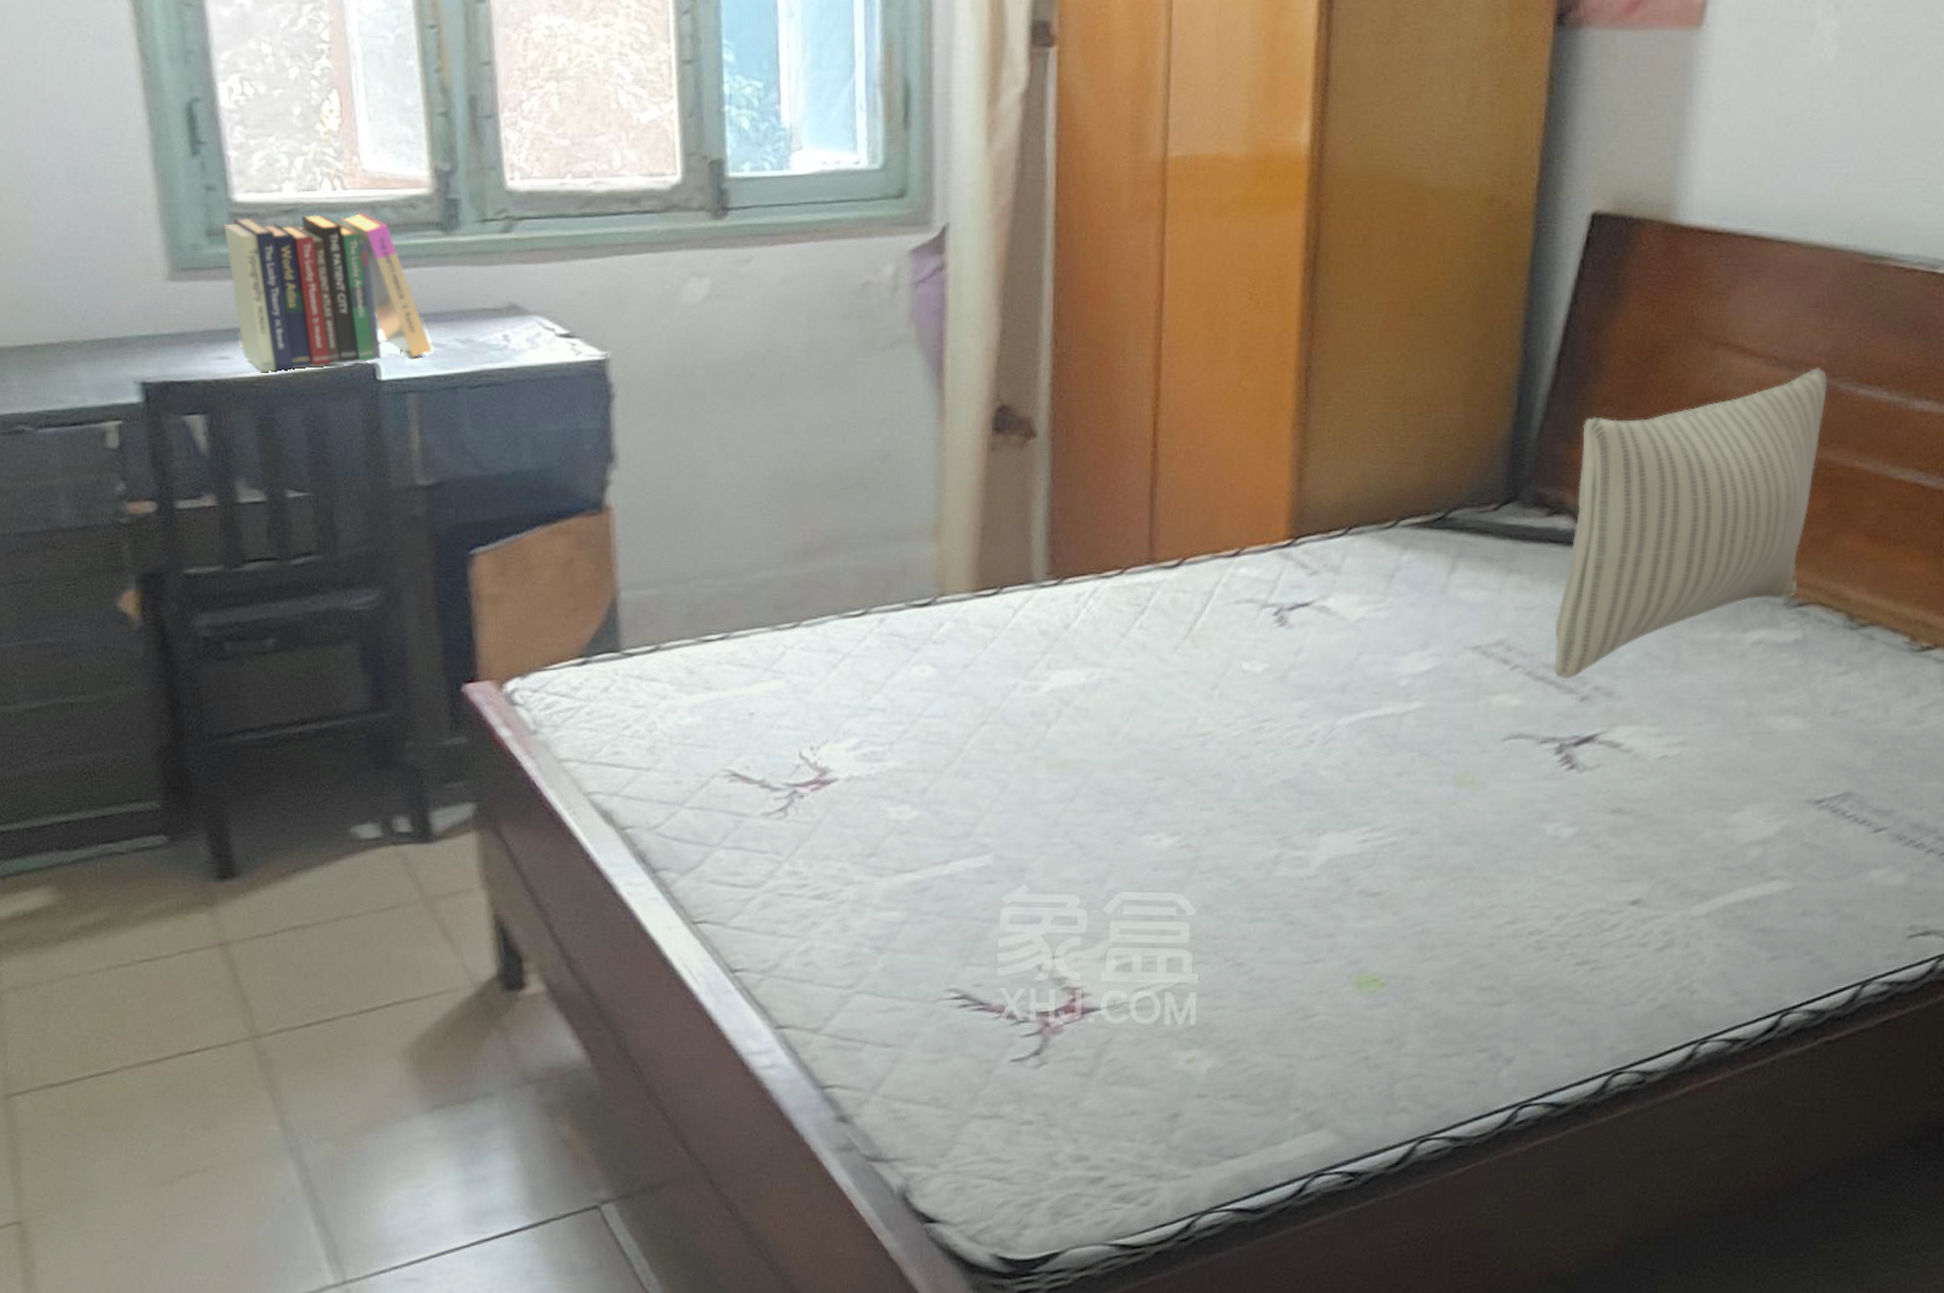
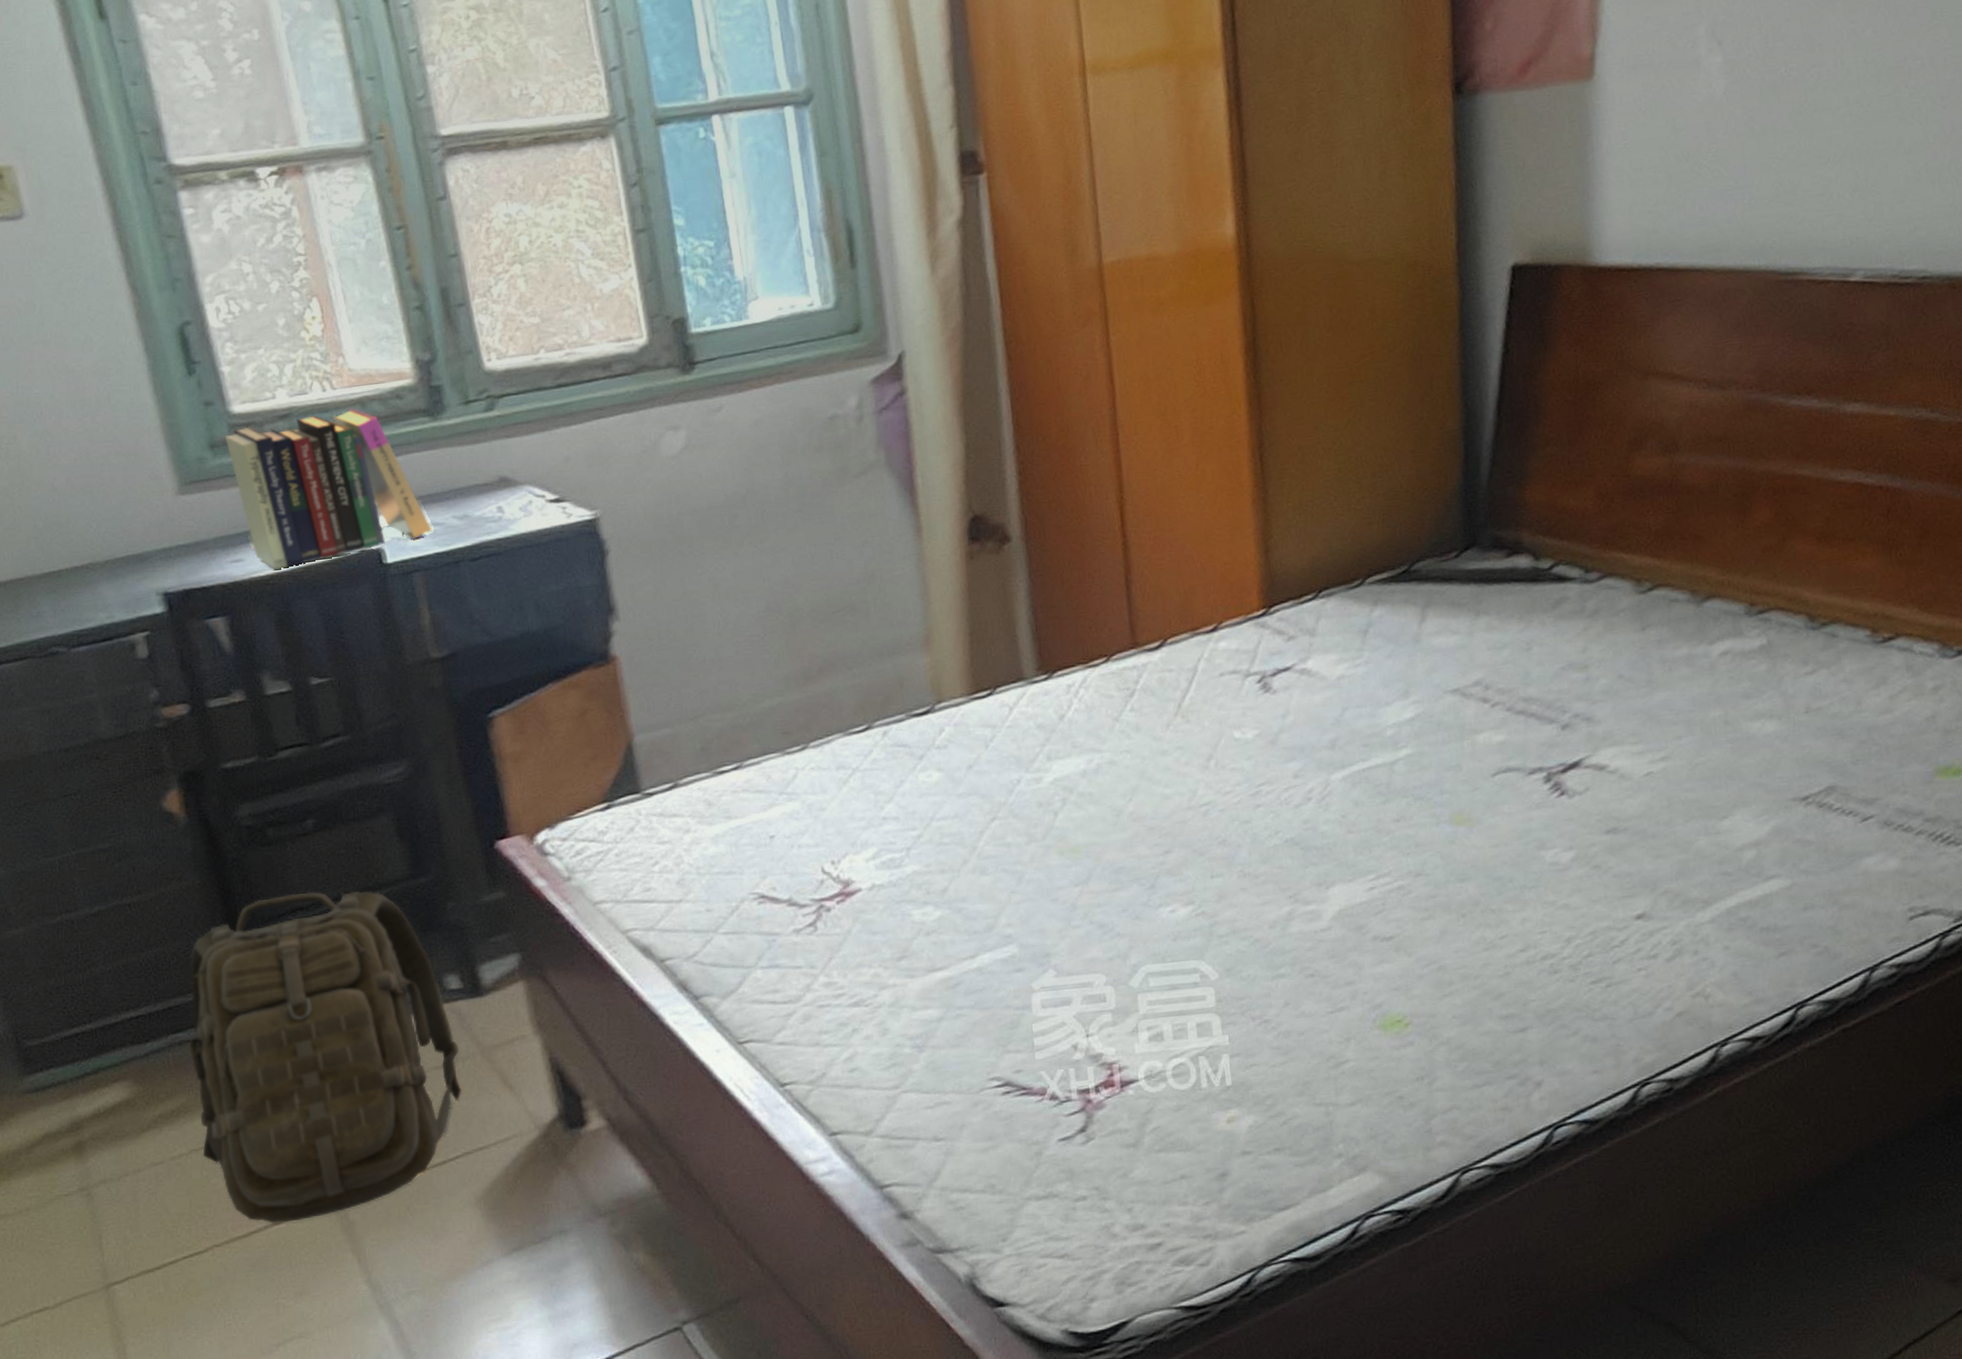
backpack: none [118,713,401,1053] -> present [188,890,462,1224]
pillow: present [1554,368,1828,679] -> none [1527,384,1760,711]

